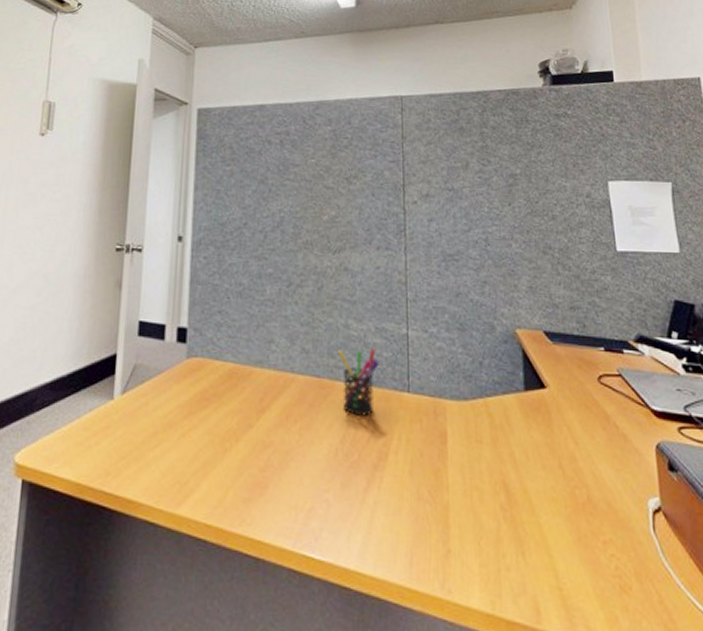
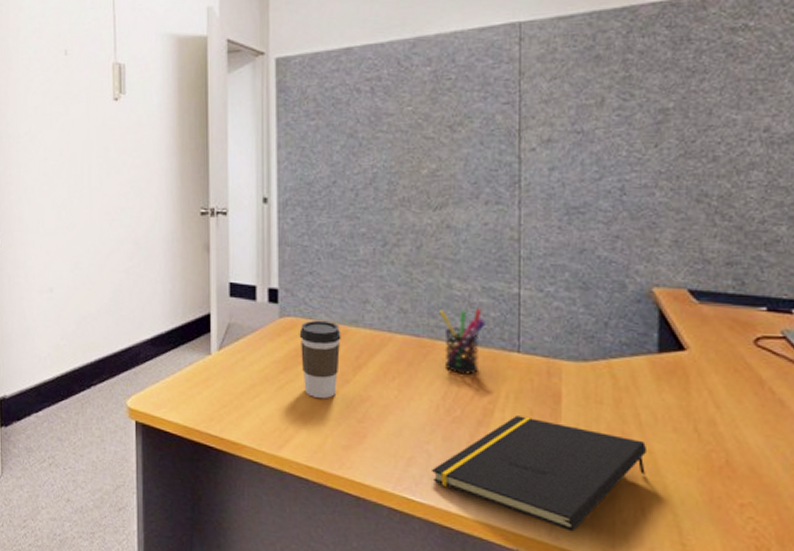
coffee cup: none [205,360,247,447] -> present [299,320,341,399]
notepad: none [331,458,523,583] -> present [432,416,648,532]

